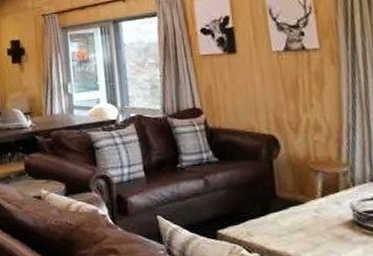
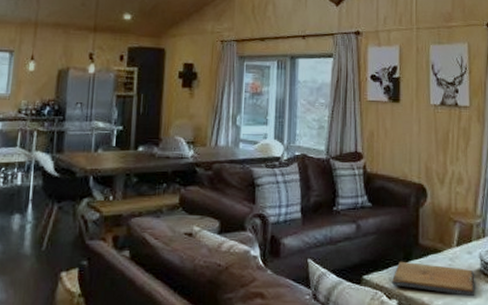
religious icon: none [250,214,350,248] -> present [392,261,475,296]

